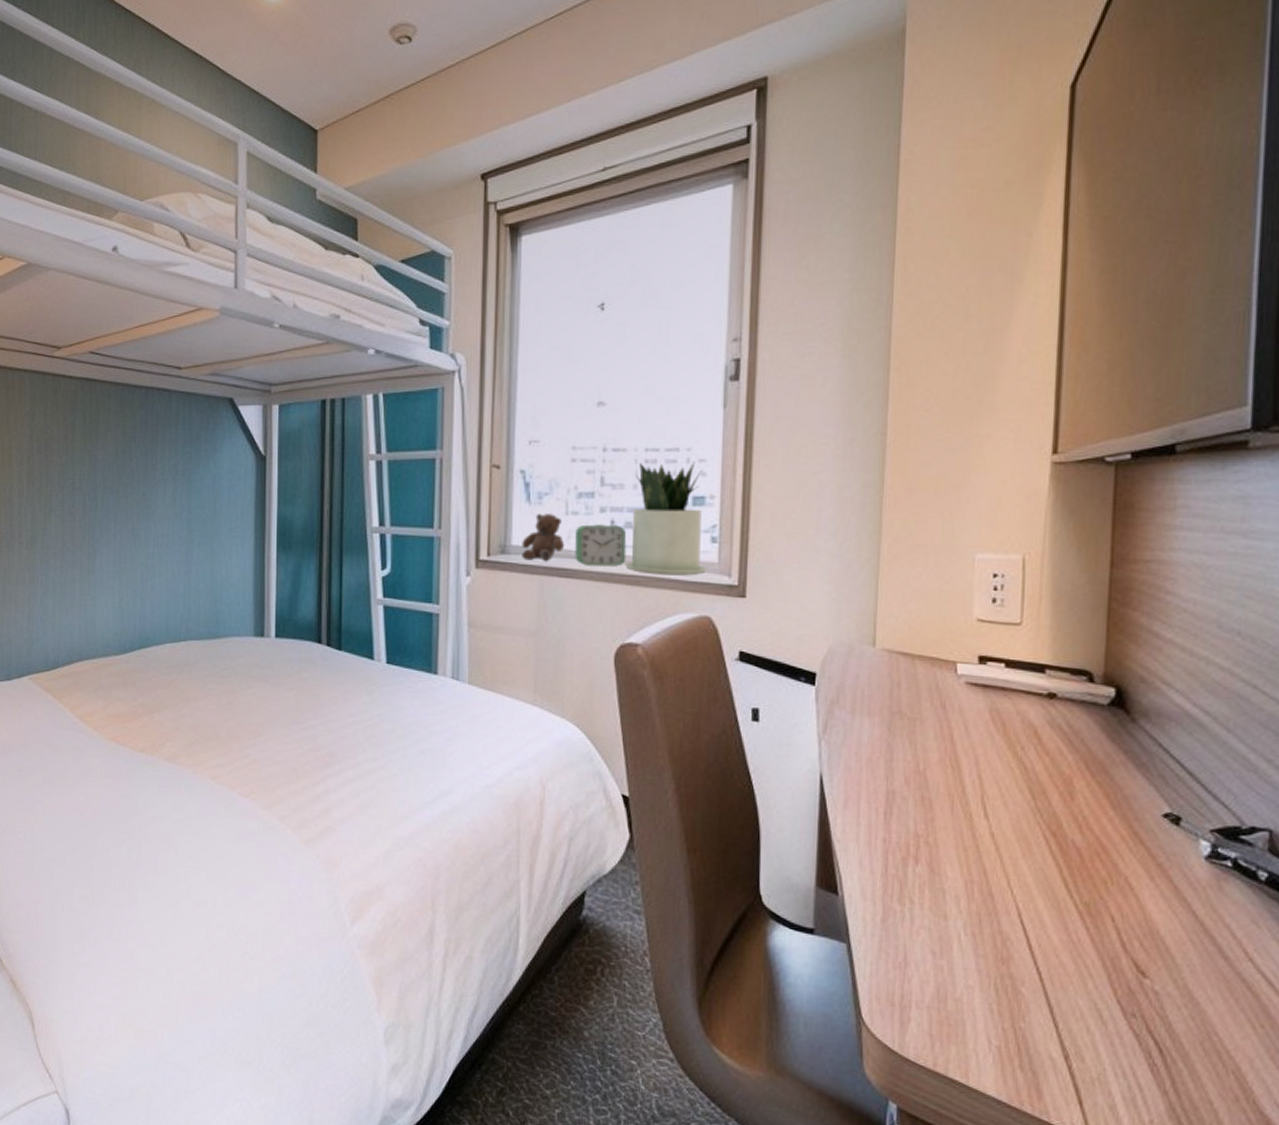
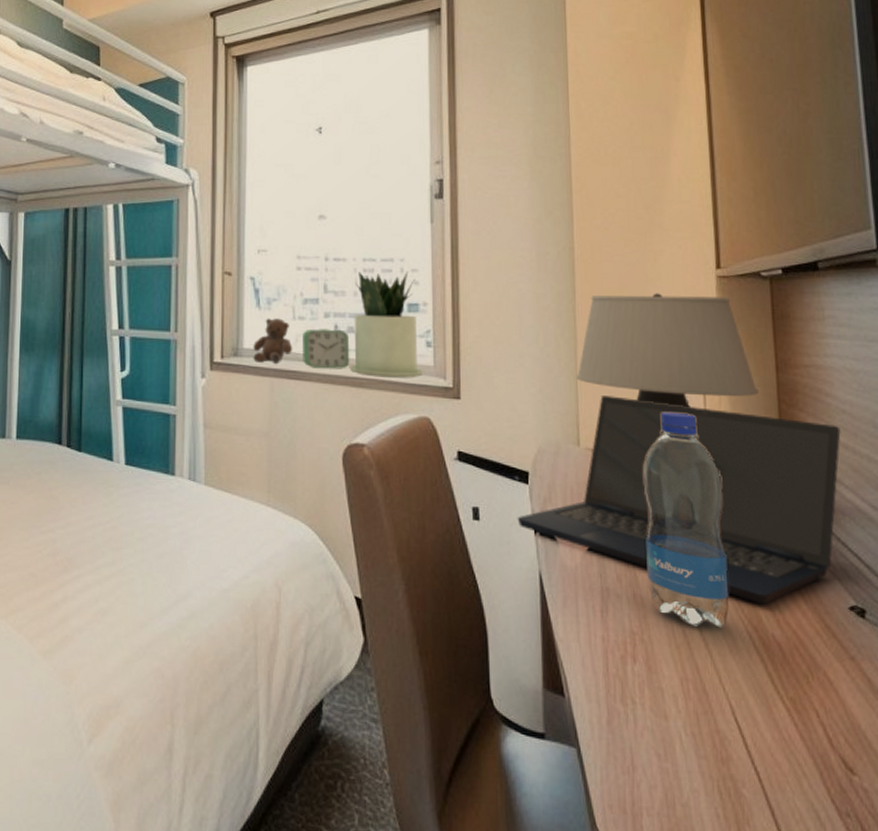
laptop: none [800,594,1179,810] -> present [517,396,841,605]
table lamp: none [877,482,1087,606] -> present [576,293,759,407]
bottle: none [938,611,1034,832] -> present [642,412,730,628]

